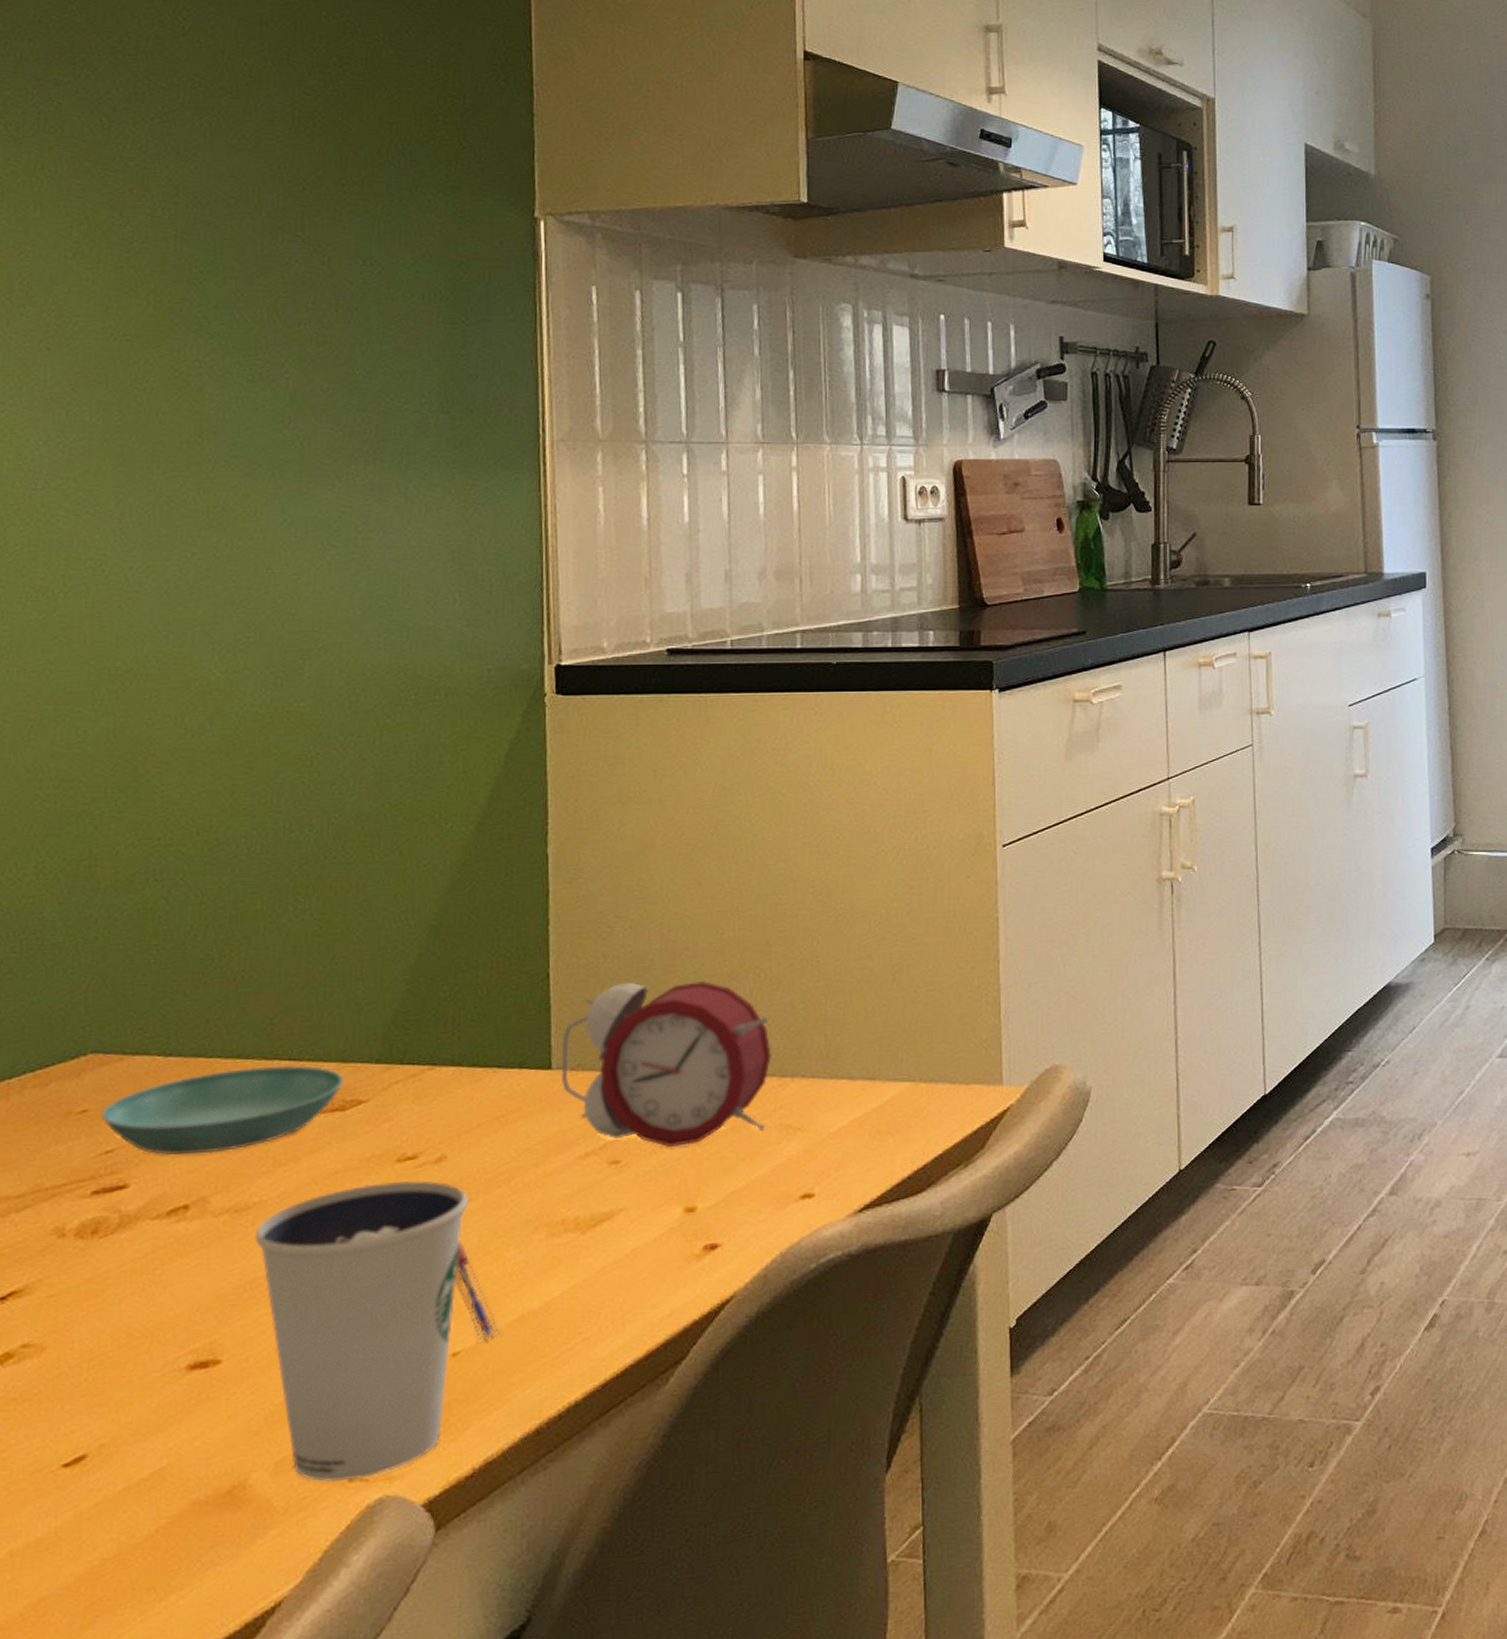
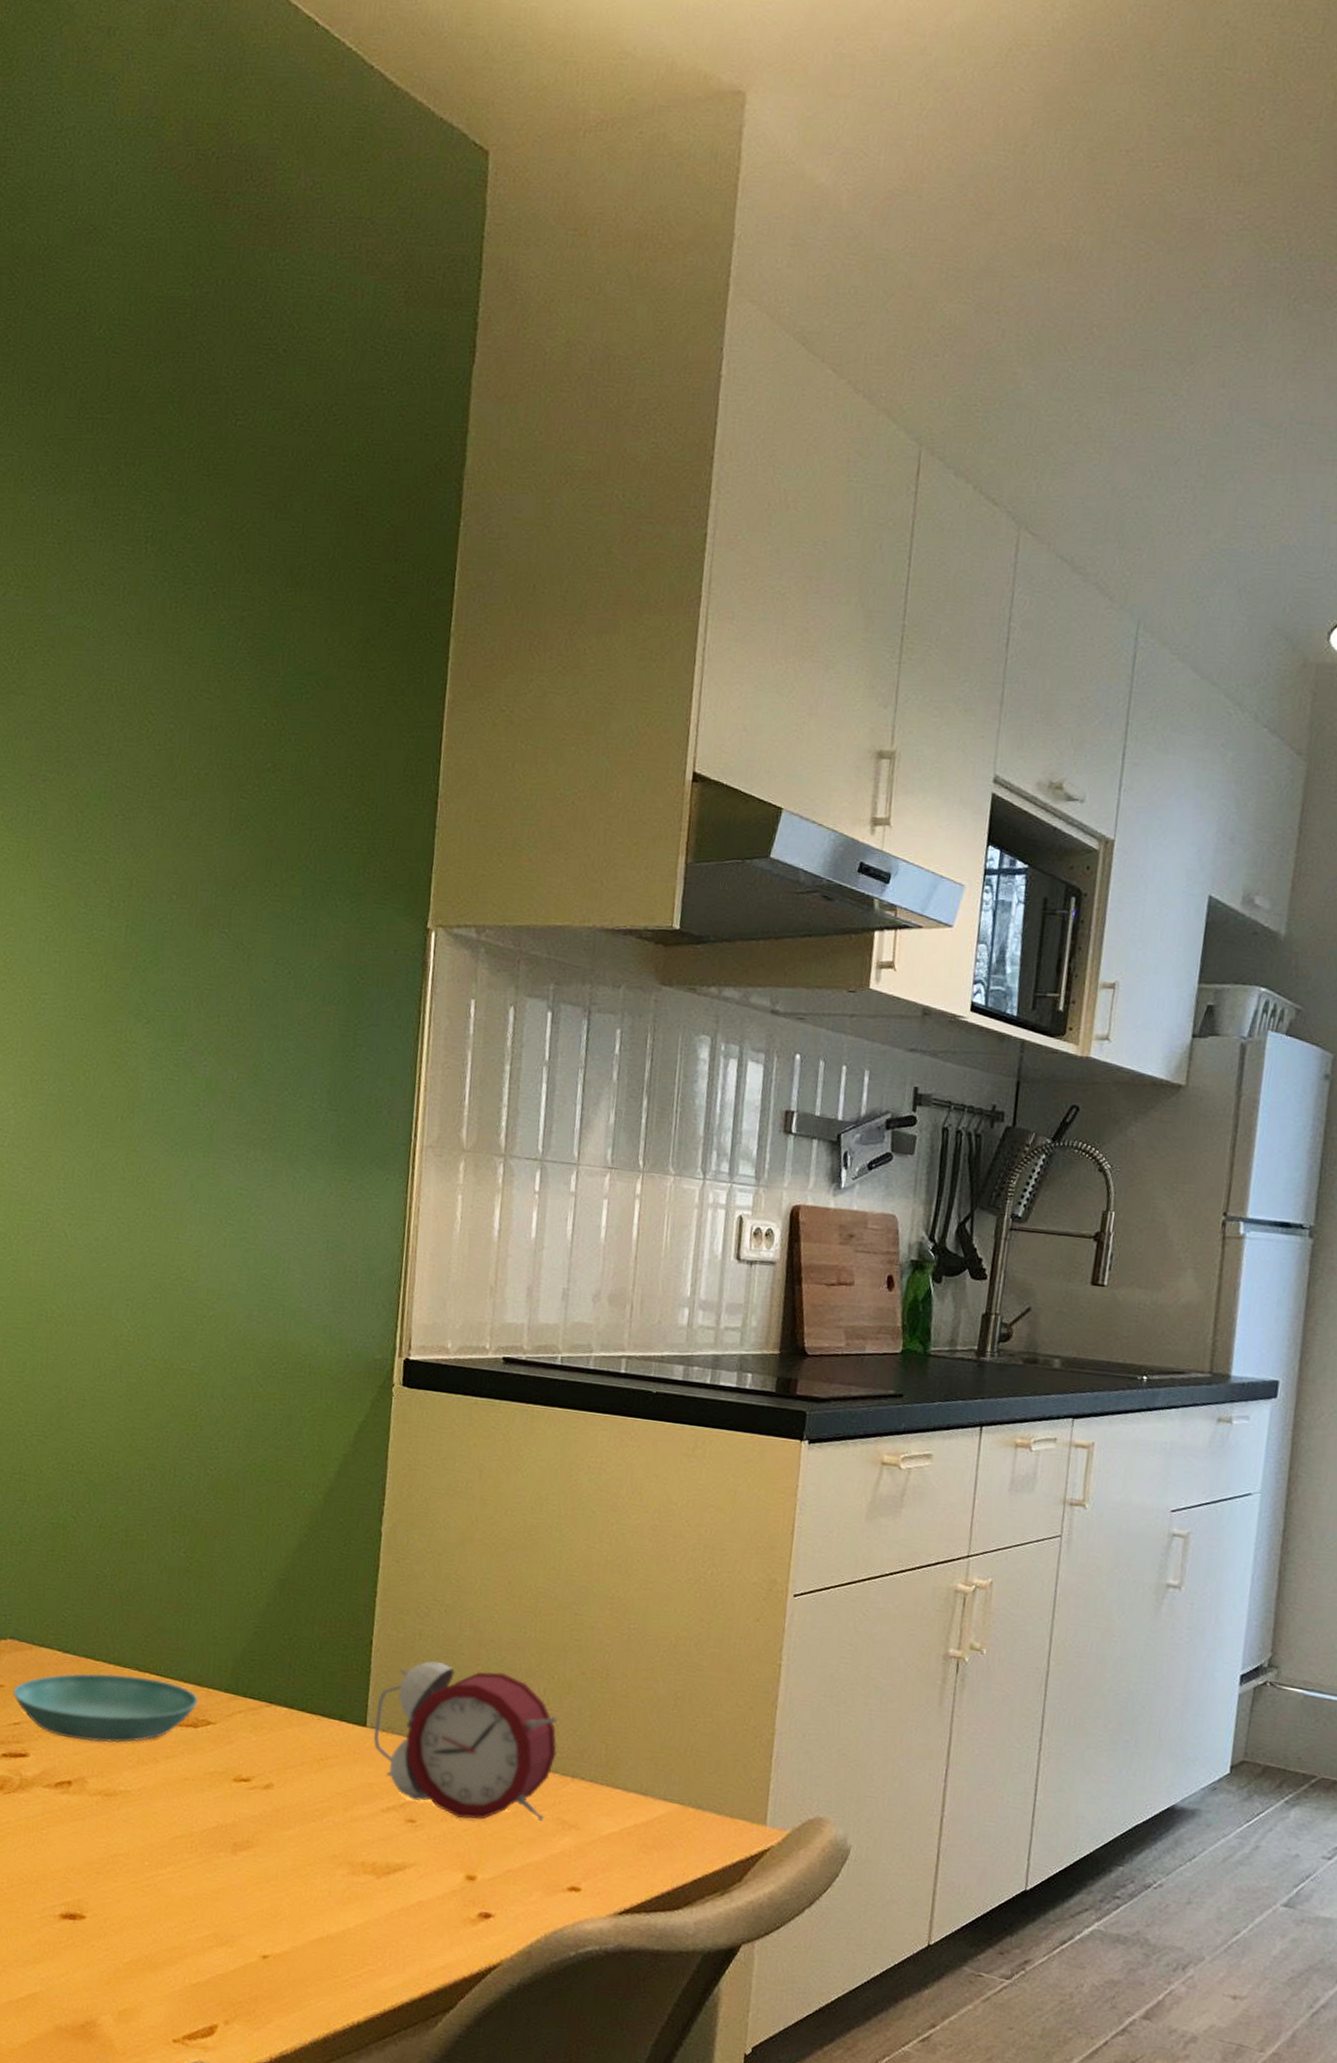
dixie cup: present [254,1180,468,1483] -> none [118,1794,288,2043]
pen: present [455,1241,500,1342] -> none [271,1861,303,1952]

